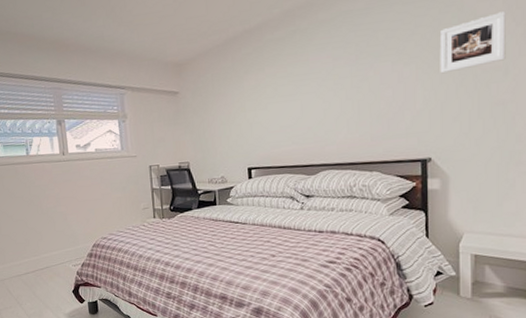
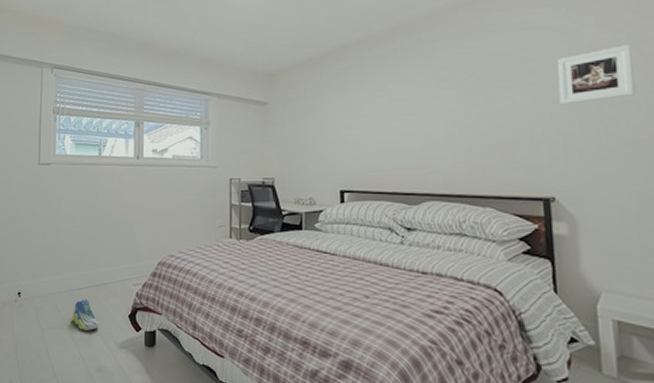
sneaker: none [23,281,49,307] -> present [71,299,100,331]

